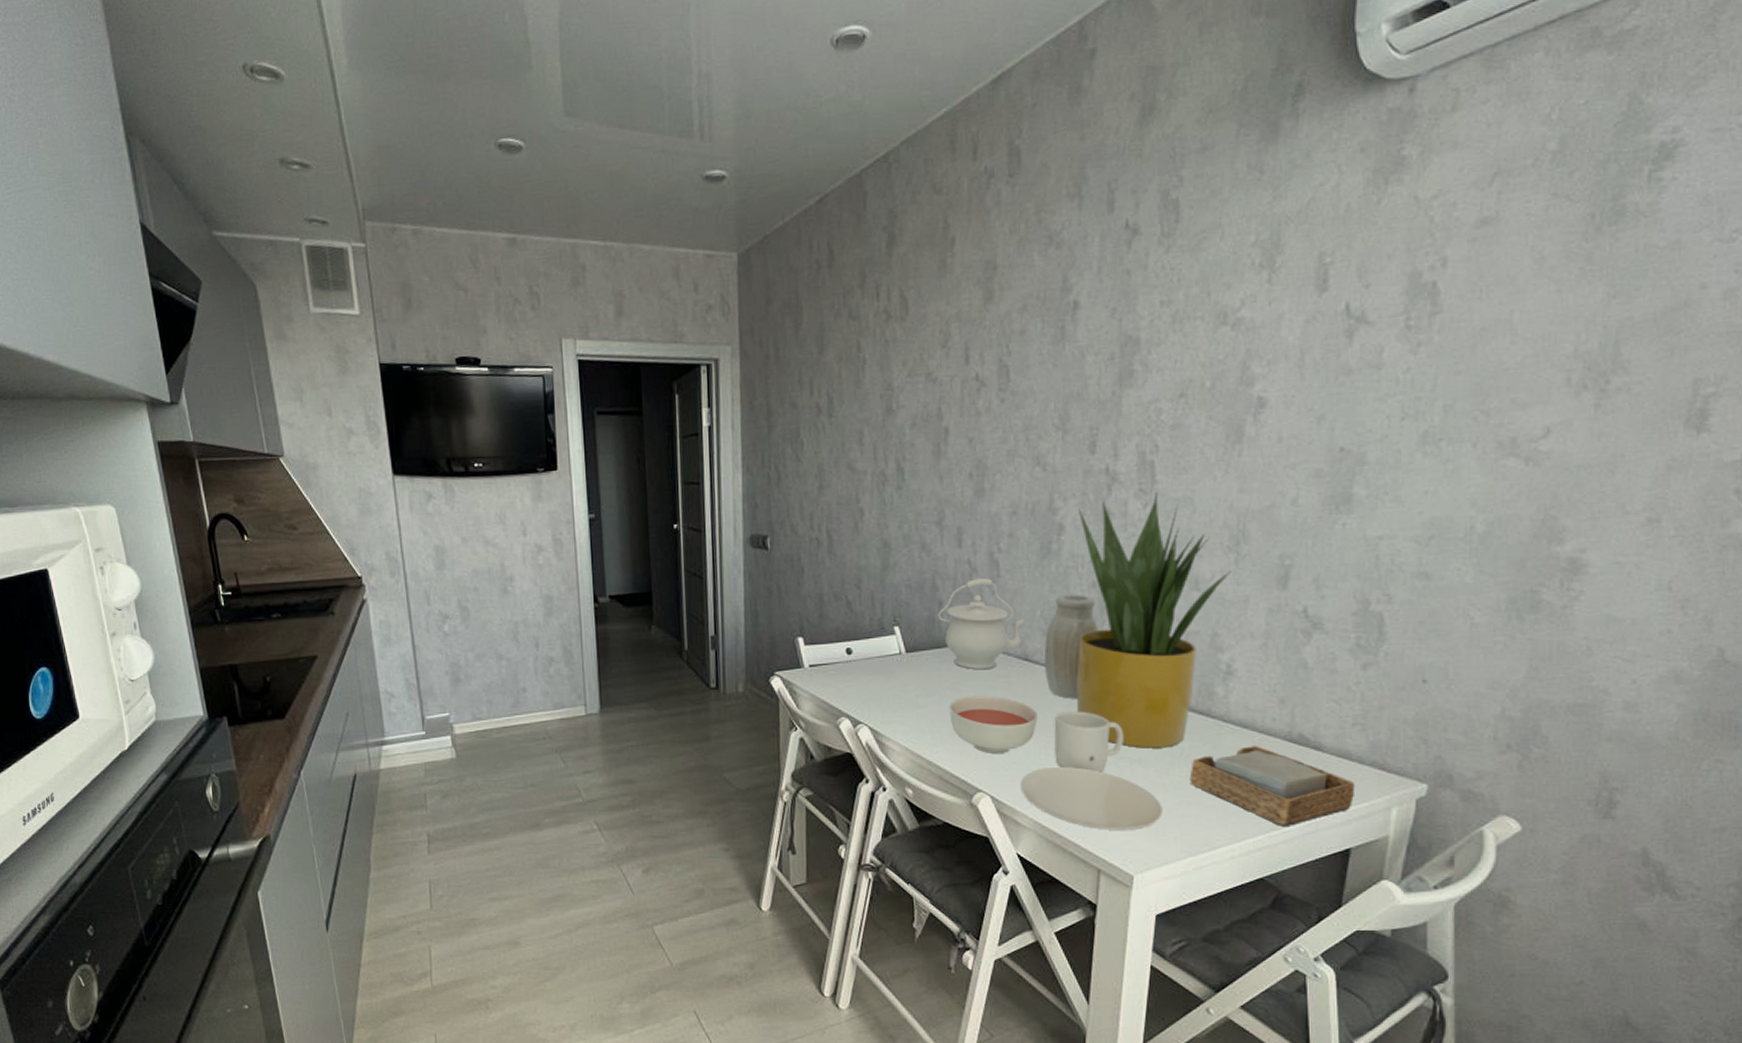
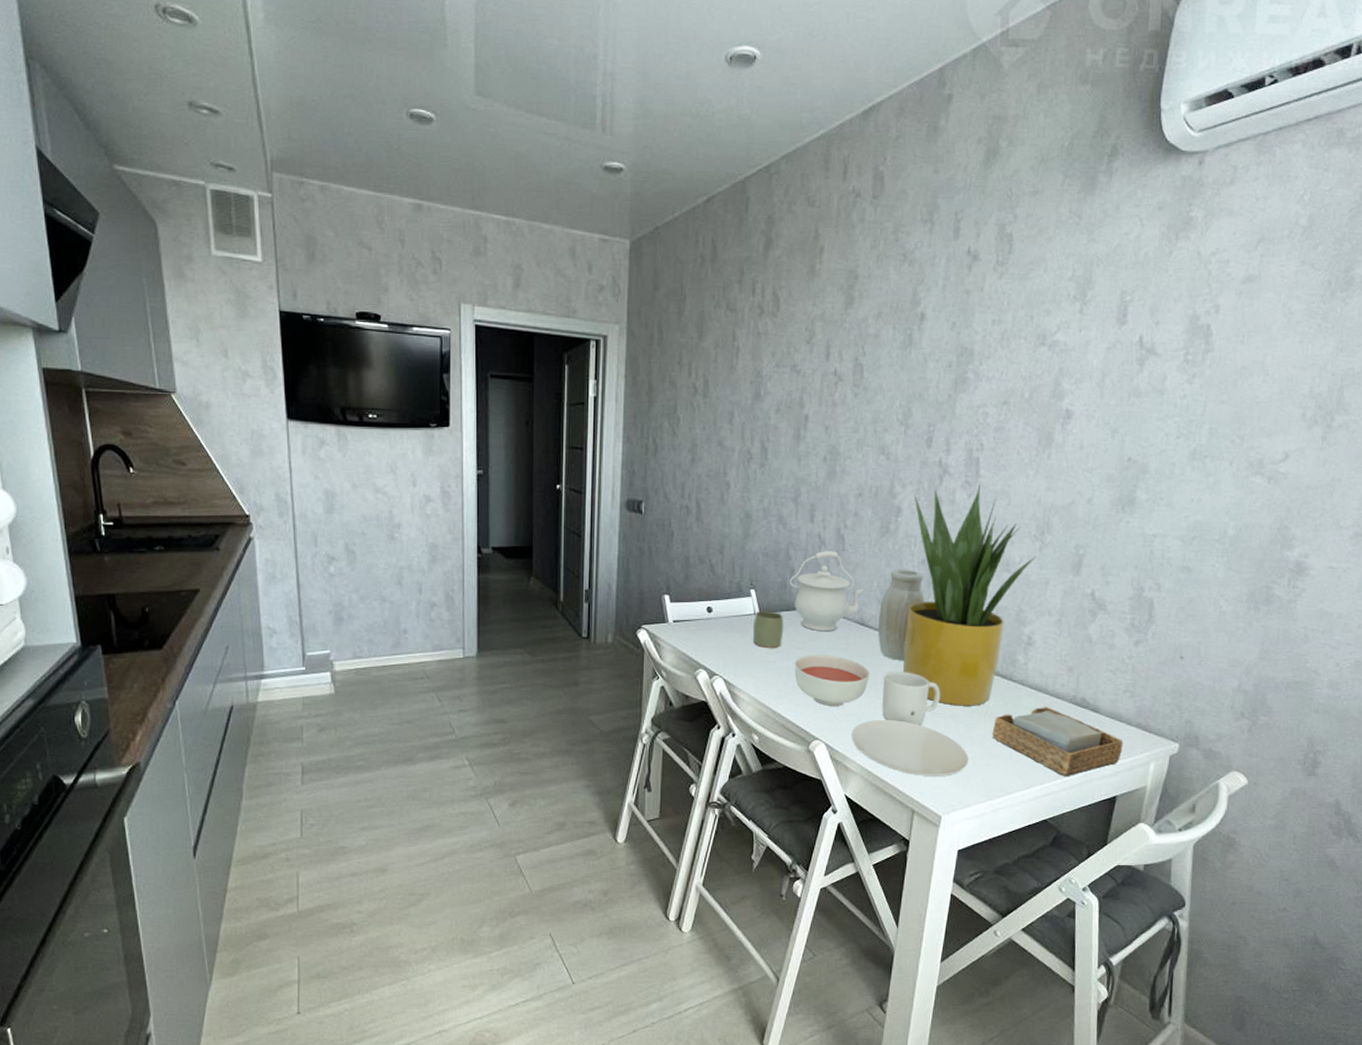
mug: none [899,649,935,691] -> present [752,611,784,648]

